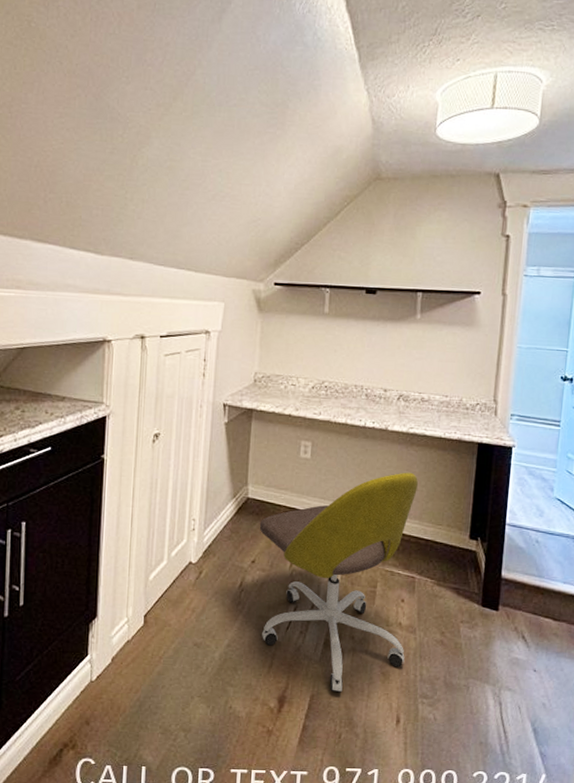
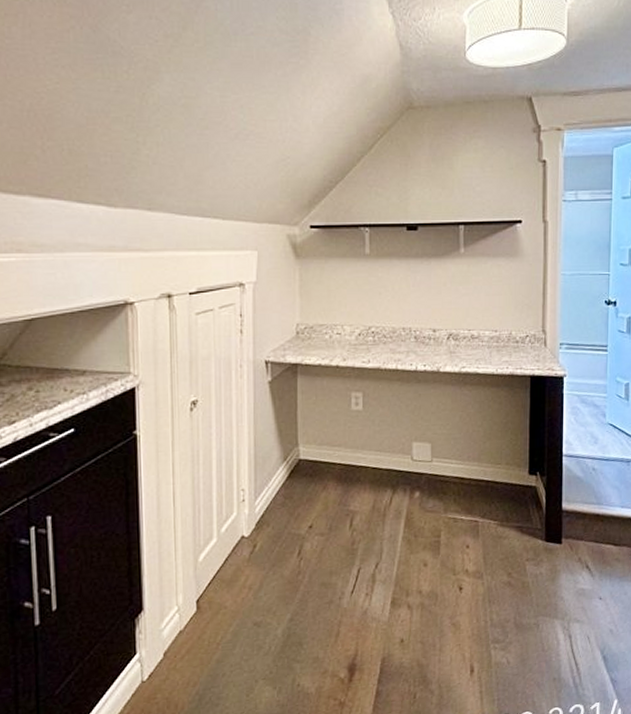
office chair: present [259,472,418,693] -> none [314,413,474,652]

